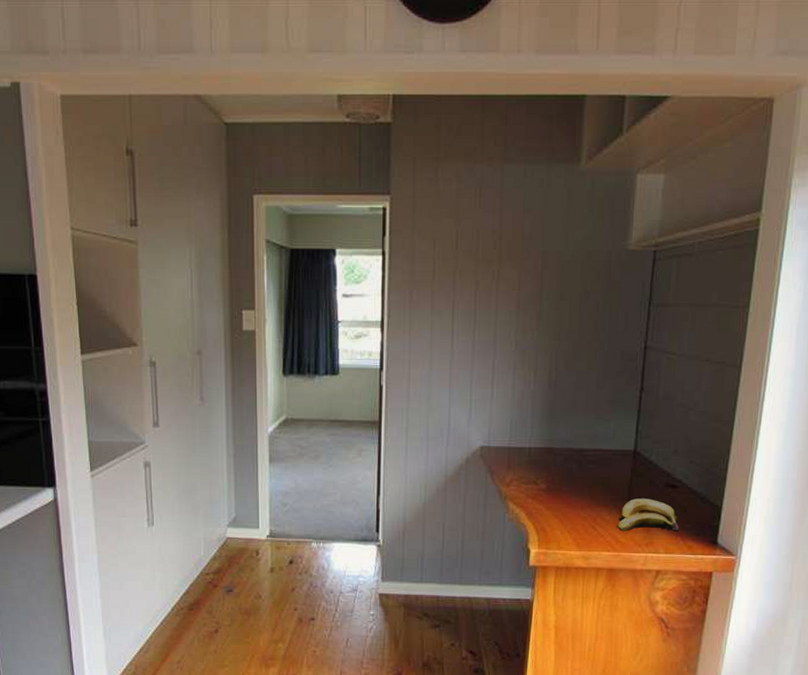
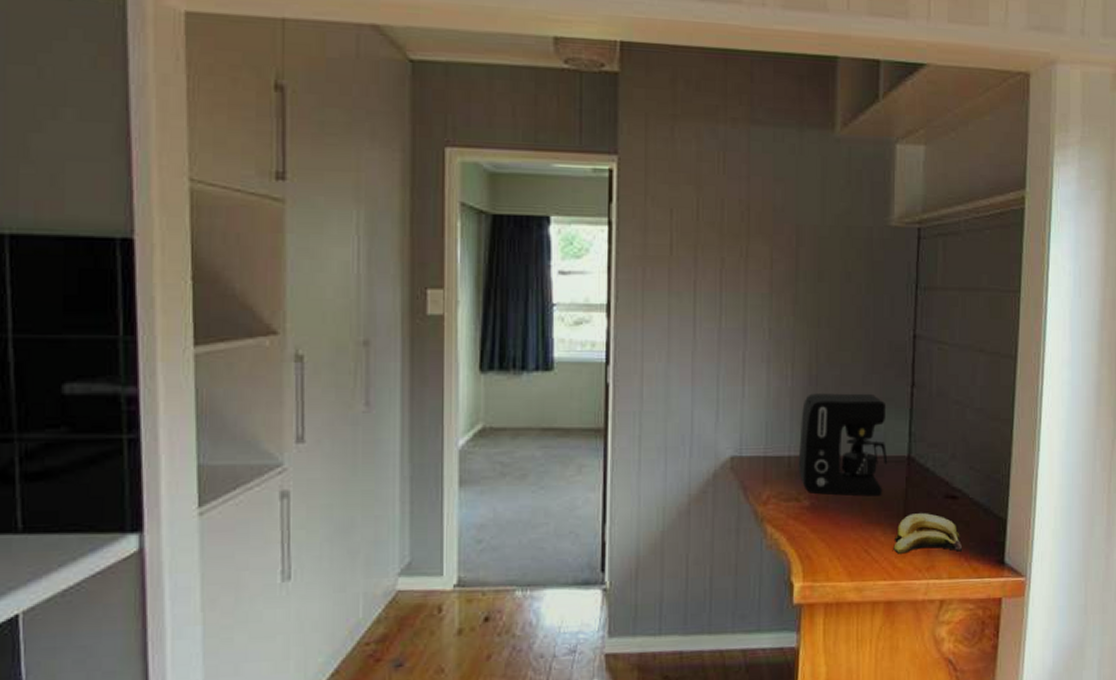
coffee maker: none [537,396,617,483] -> present [798,393,888,496]

